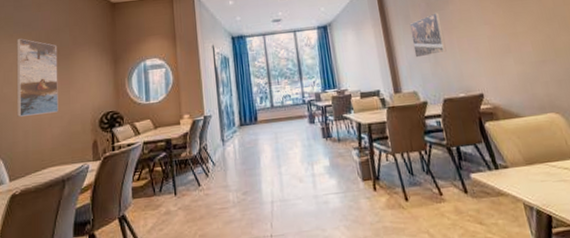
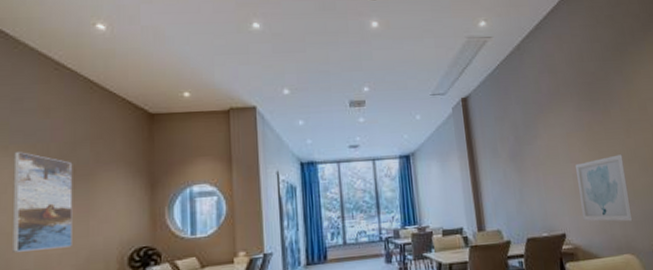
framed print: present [409,12,447,58] -> none [497,147,533,194]
wall art: none [490,14,556,81] -> present [575,154,633,222]

